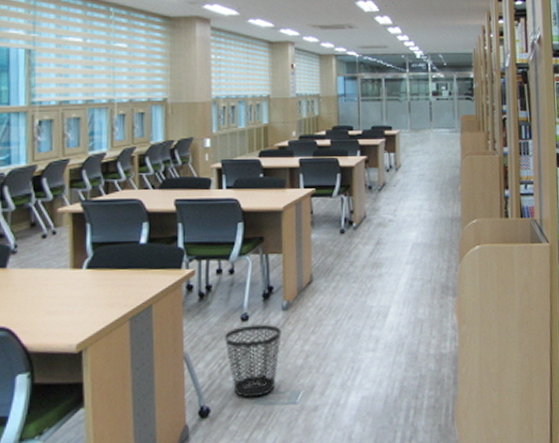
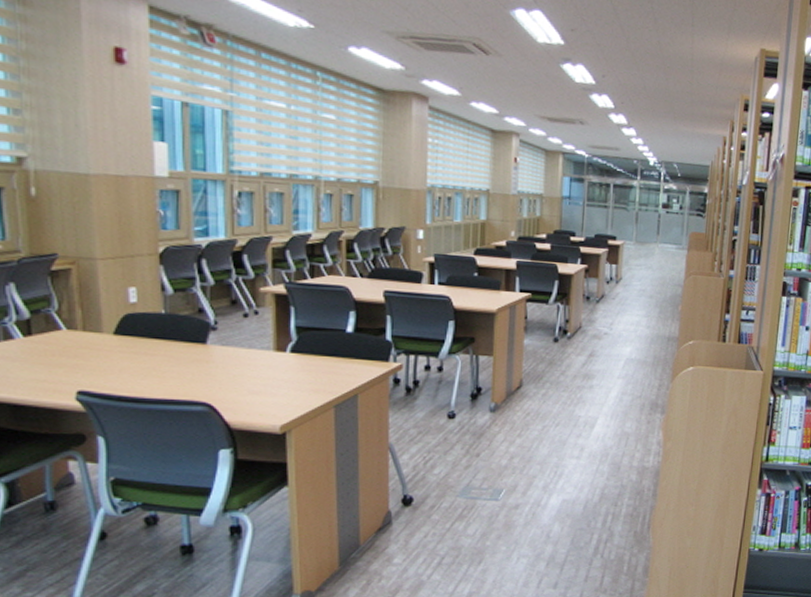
wastebasket: present [225,324,282,398] -> none [430,423,488,491]

